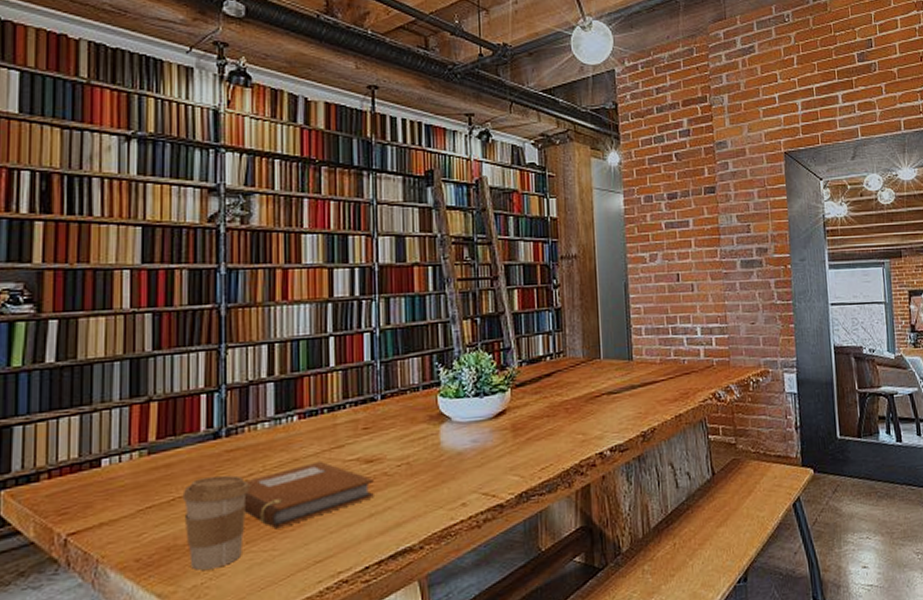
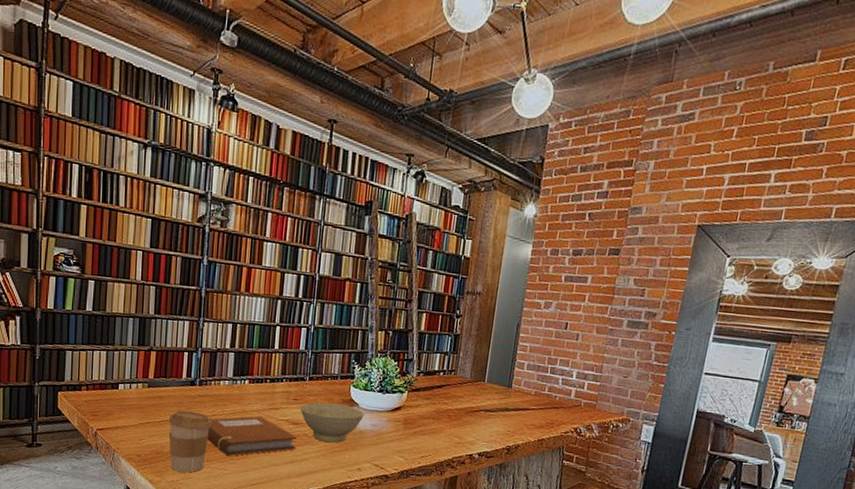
bowl: none [374,422,460,478] -> present [300,402,364,443]

